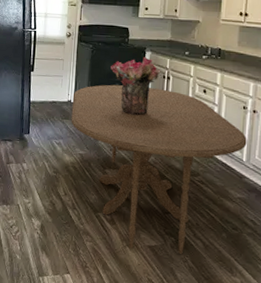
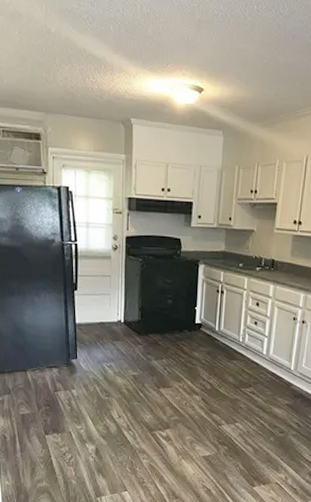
dining table: present [71,84,247,254] -> none [122,301,296,460]
bouquet: present [111,56,161,115] -> none [162,269,215,332]

